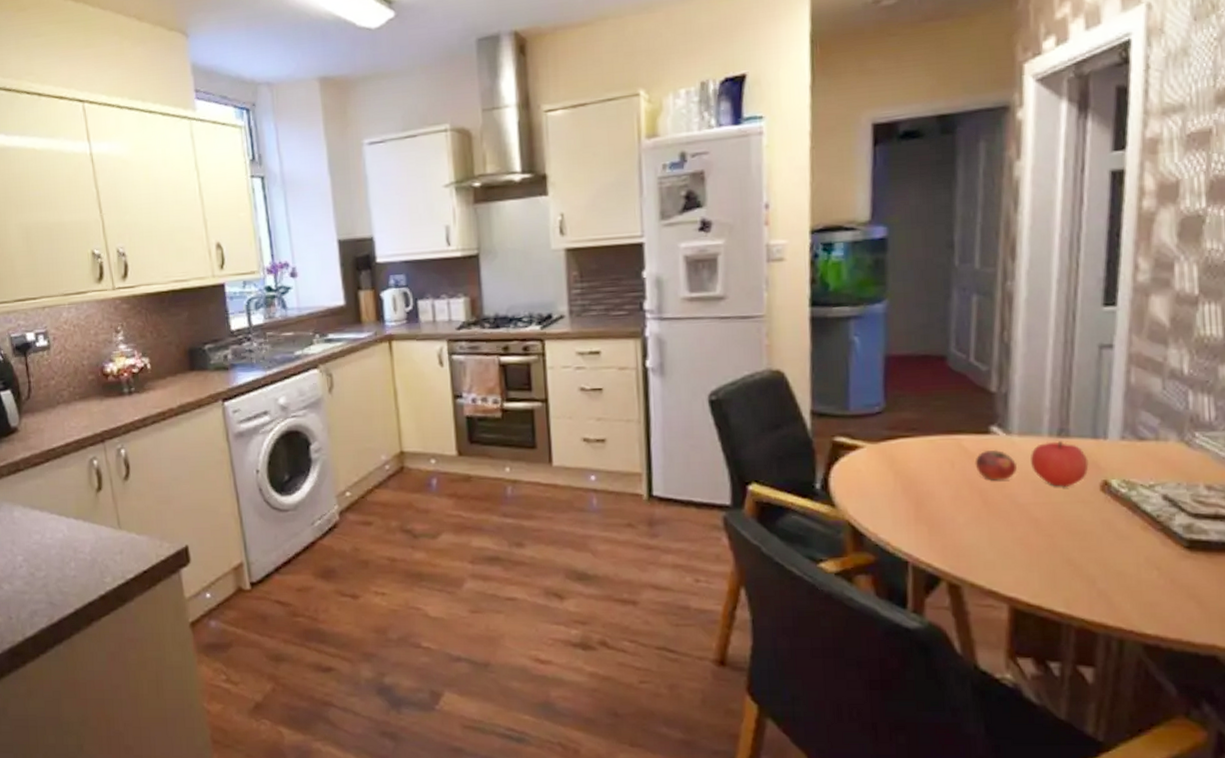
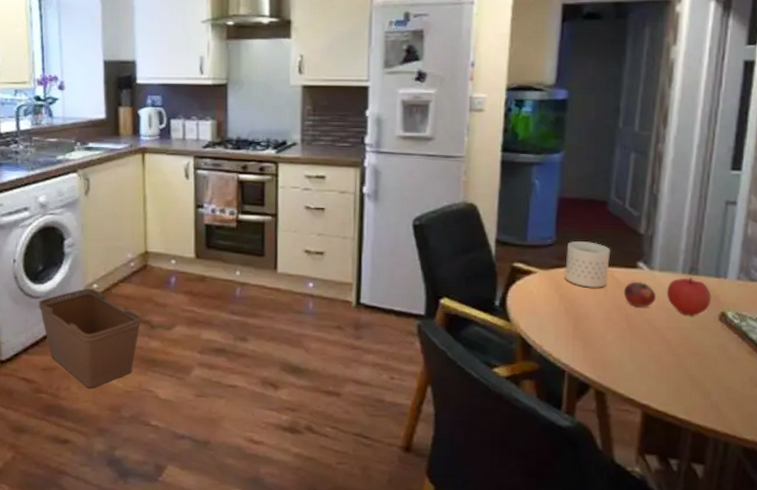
bicycle basket: none [288,497,403,609] -> present [39,288,142,388]
mug: none [899,406,956,462] -> present [565,241,611,289]

